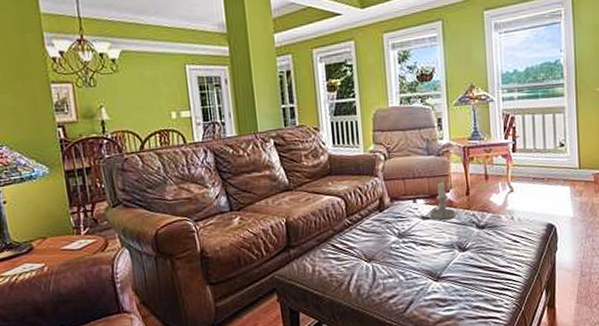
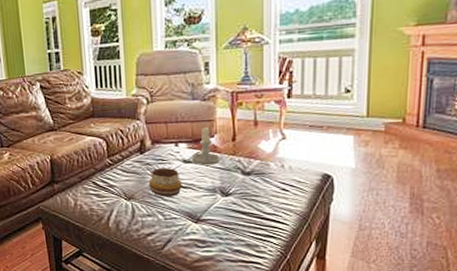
decorative bowl: none [388,225,422,256] -> present [148,167,182,197]

